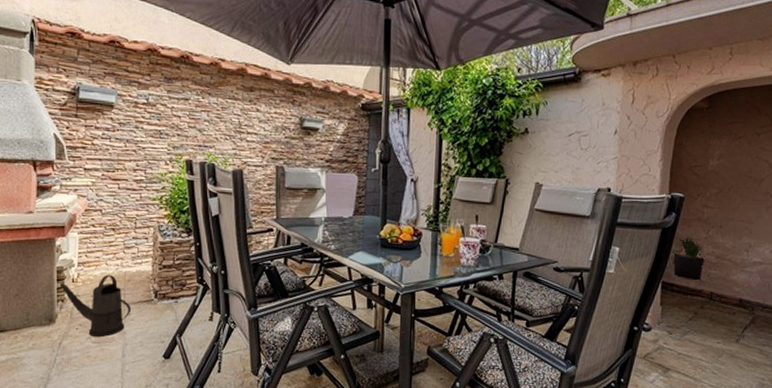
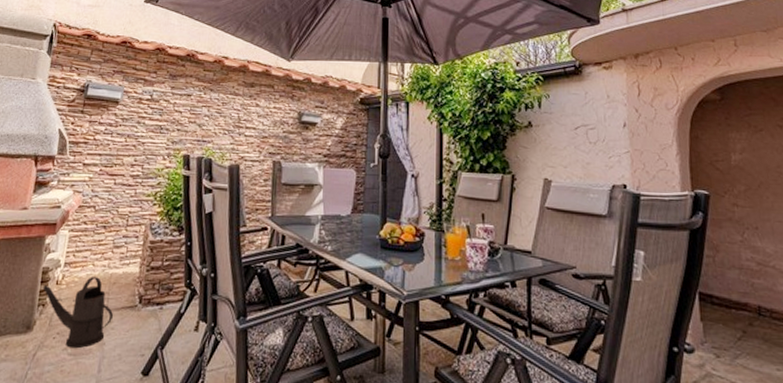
planter: present [673,237,705,281] -> none [707,240,745,292]

